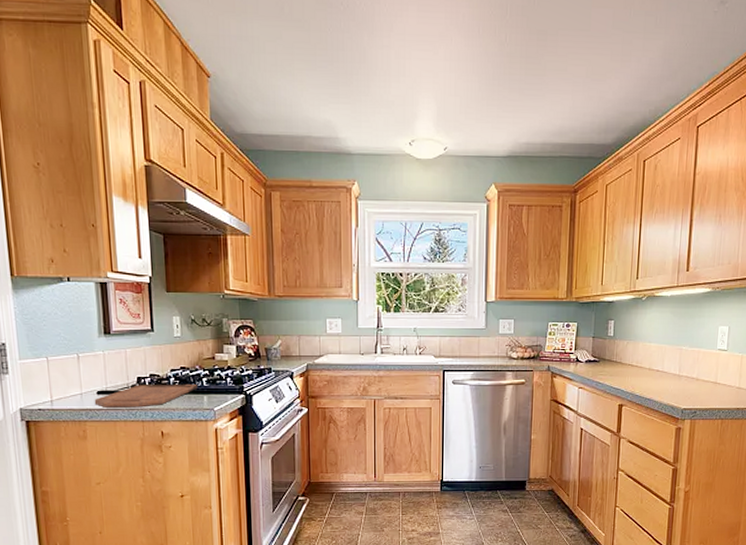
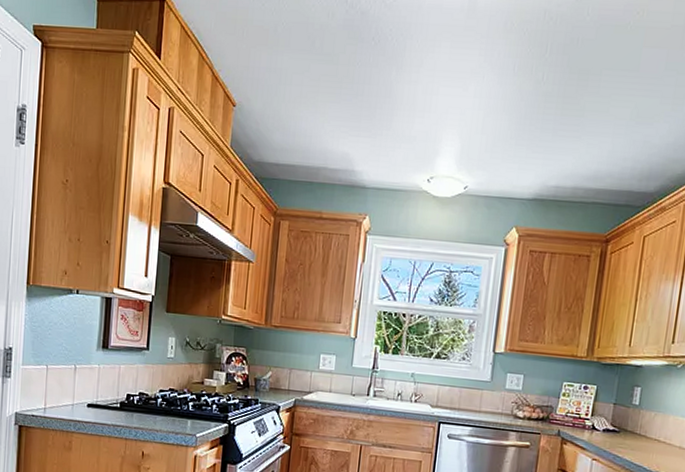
cutting board: present [94,383,198,408] -> none [83,401,183,425]

